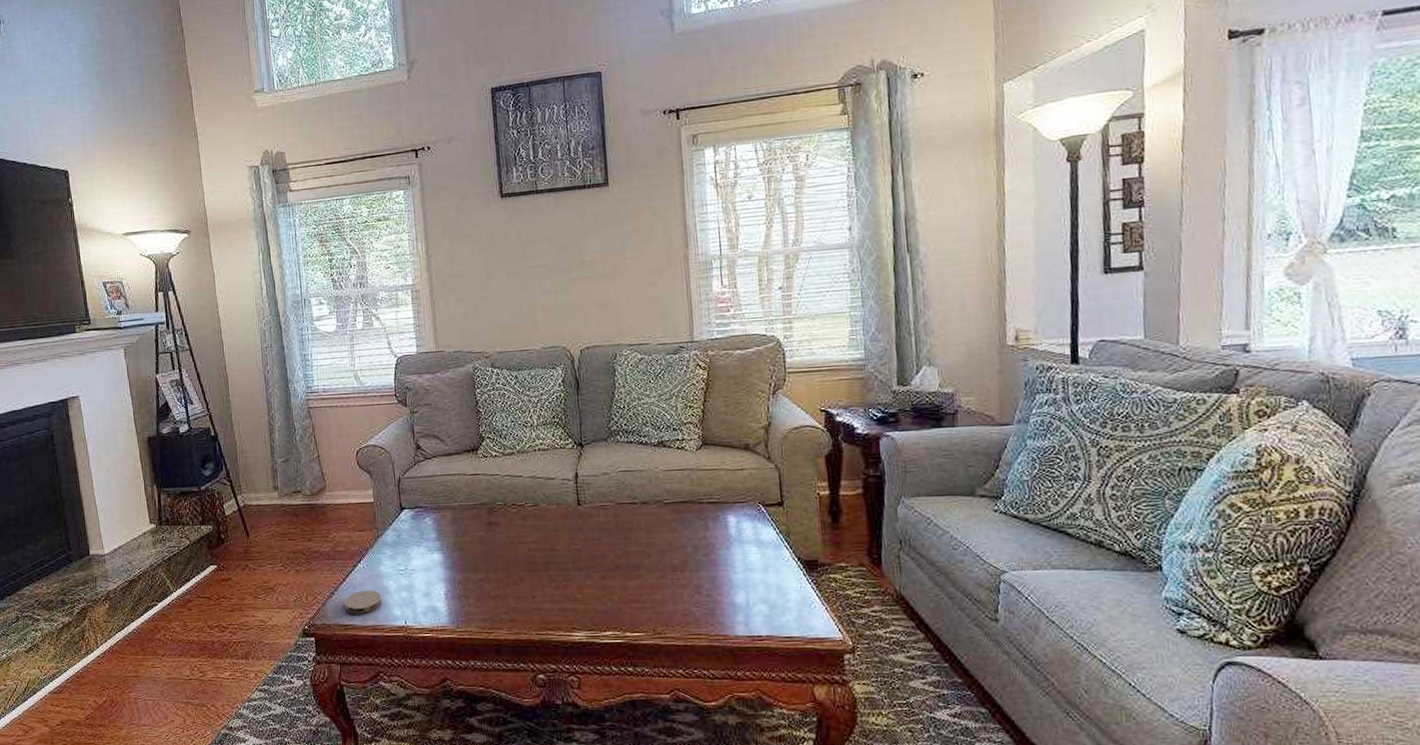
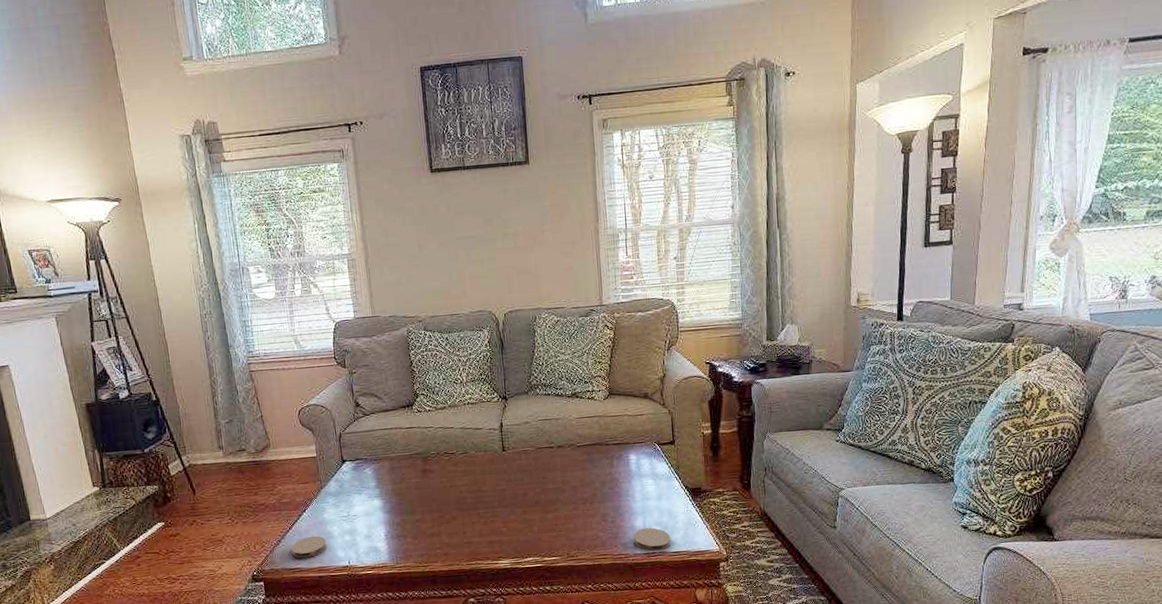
coaster: none [733,605,781,634] -> present [633,527,671,551]

